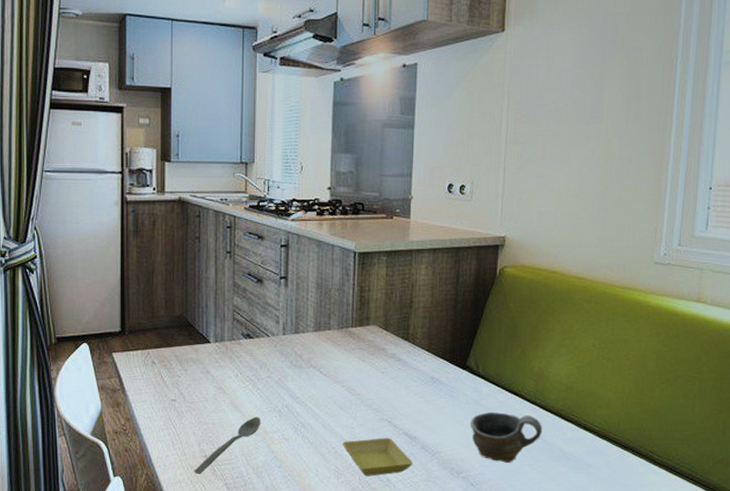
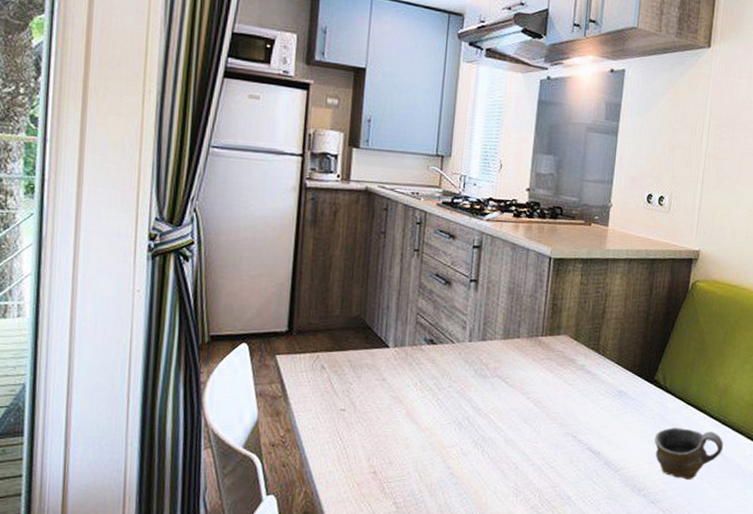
spoon: present [194,417,261,475] -> none [360,429,439,493]
saucer: present [342,437,413,476] -> none [523,453,595,494]

